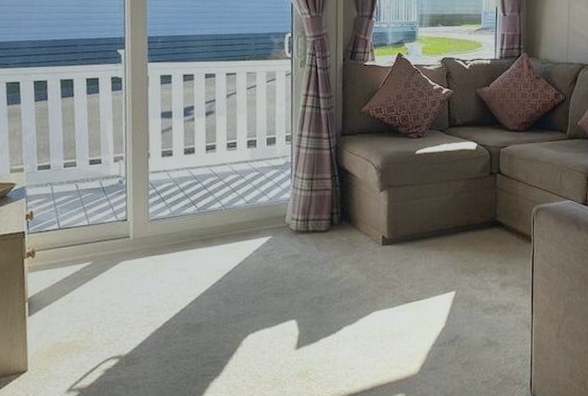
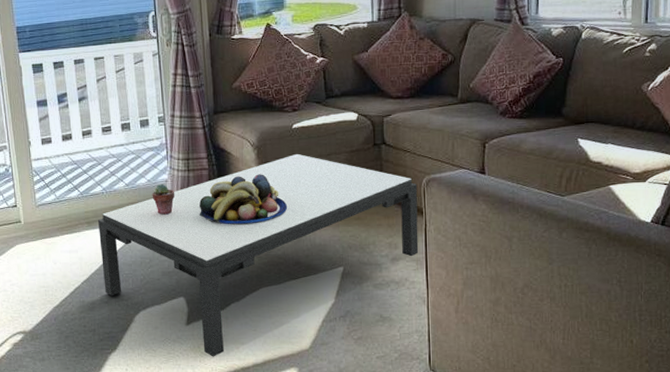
coffee table: none [213,178,527,383] -> present [97,153,419,357]
potted succulent: none [272,203,296,234] -> present [152,184,175,215]
fruit bowl: none [318,197,406,247] -> present [199,174,288,225]

